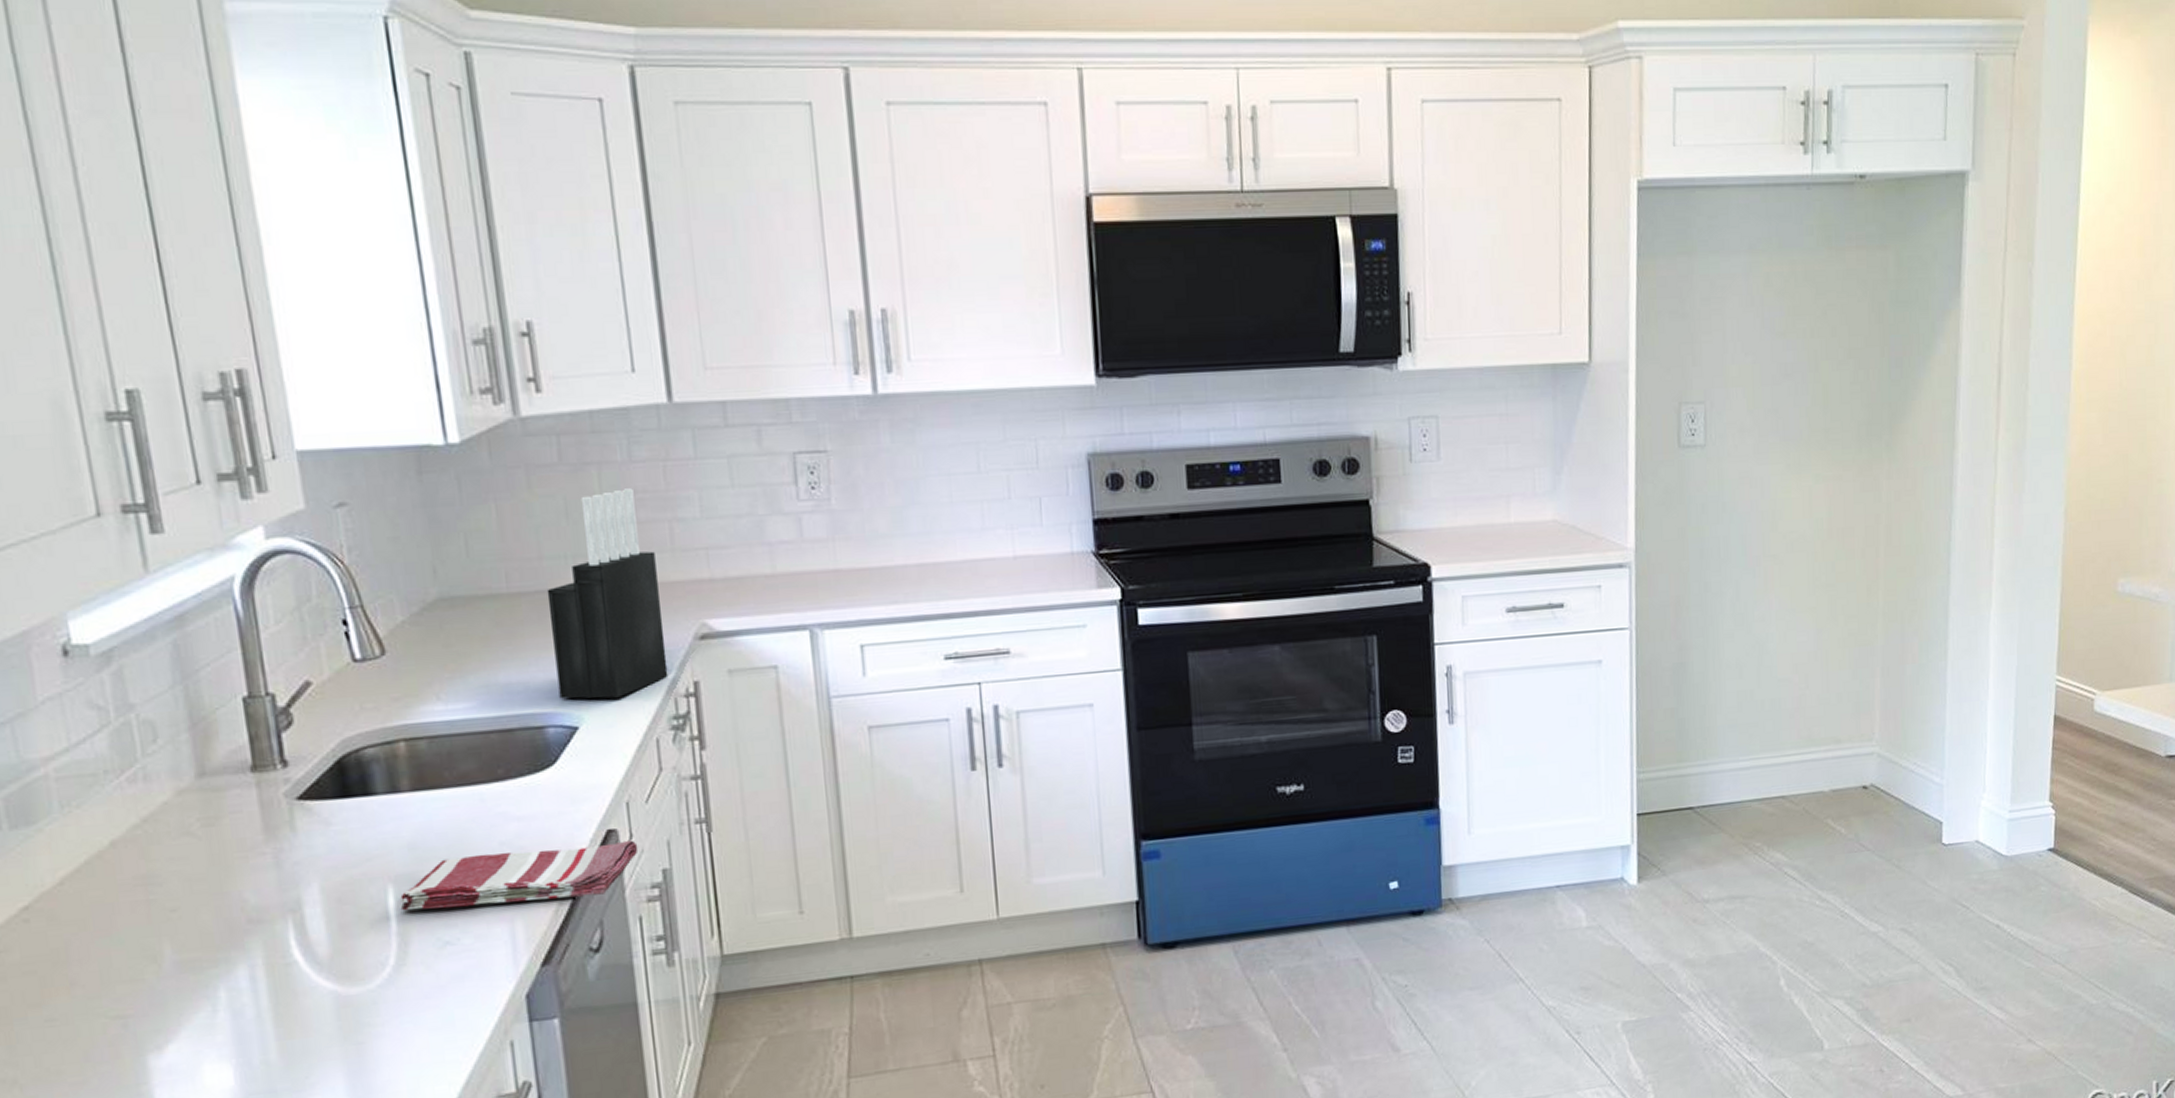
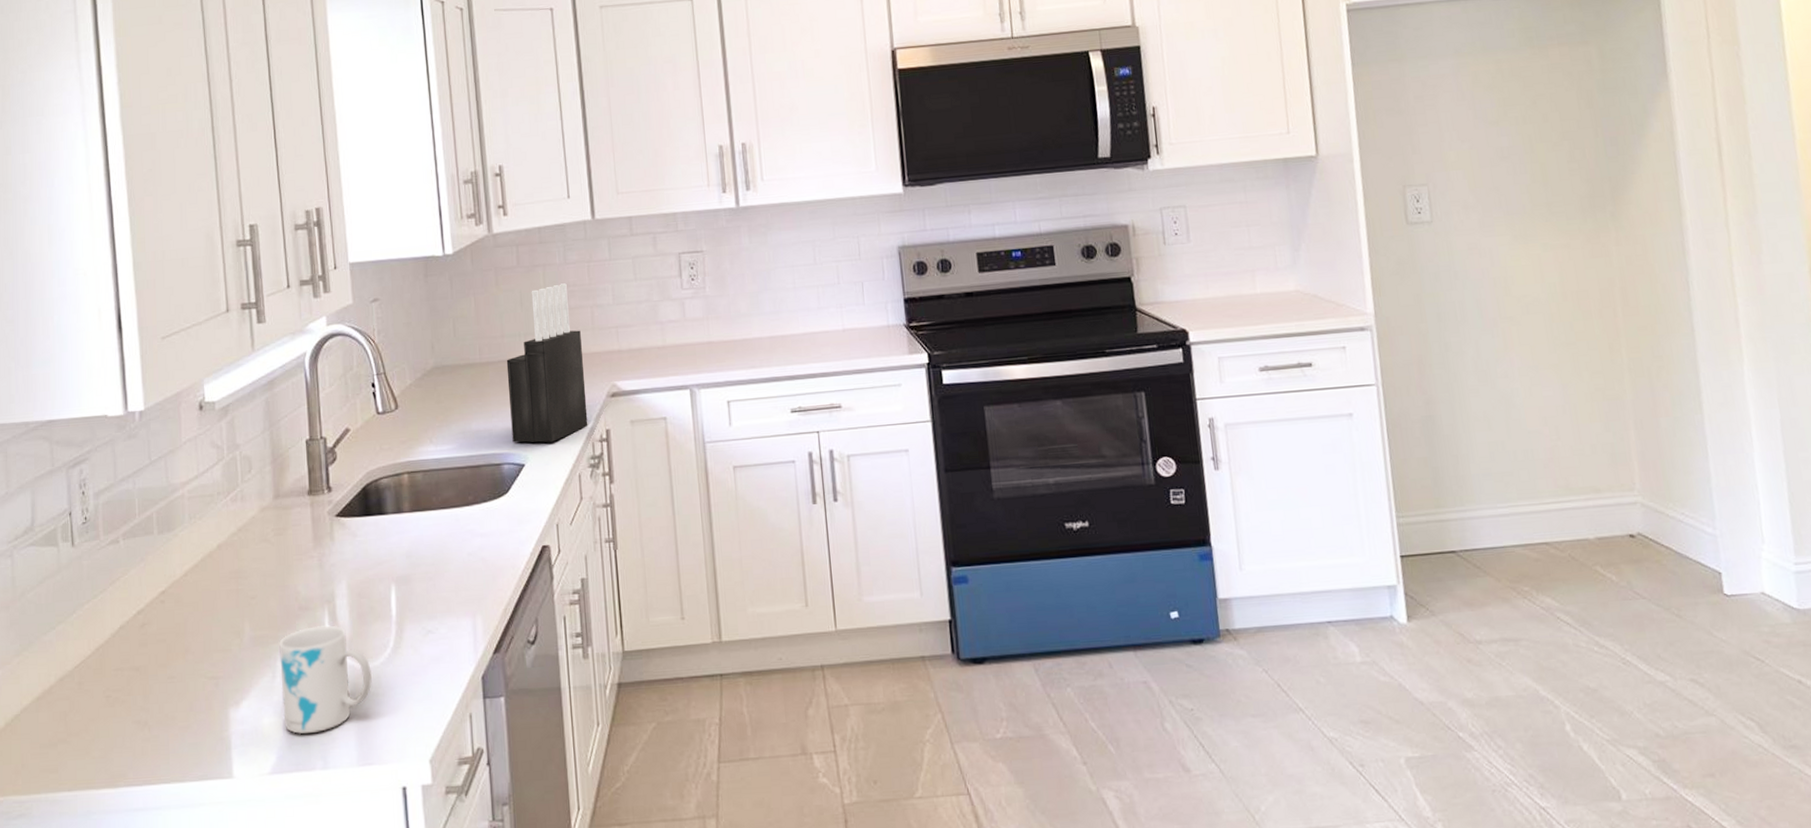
mug: none [218,940,366,1082] -> present [278,625,373,735]
dish towel: present [400,840,638,911] -> none [399,554,564,605]

